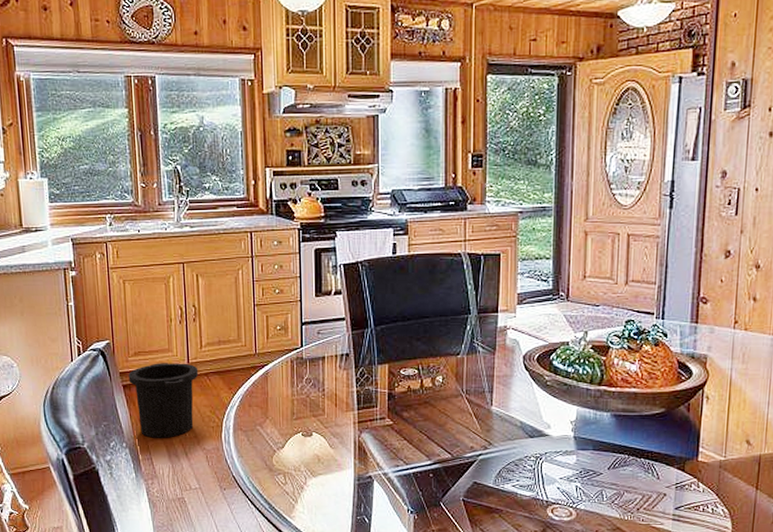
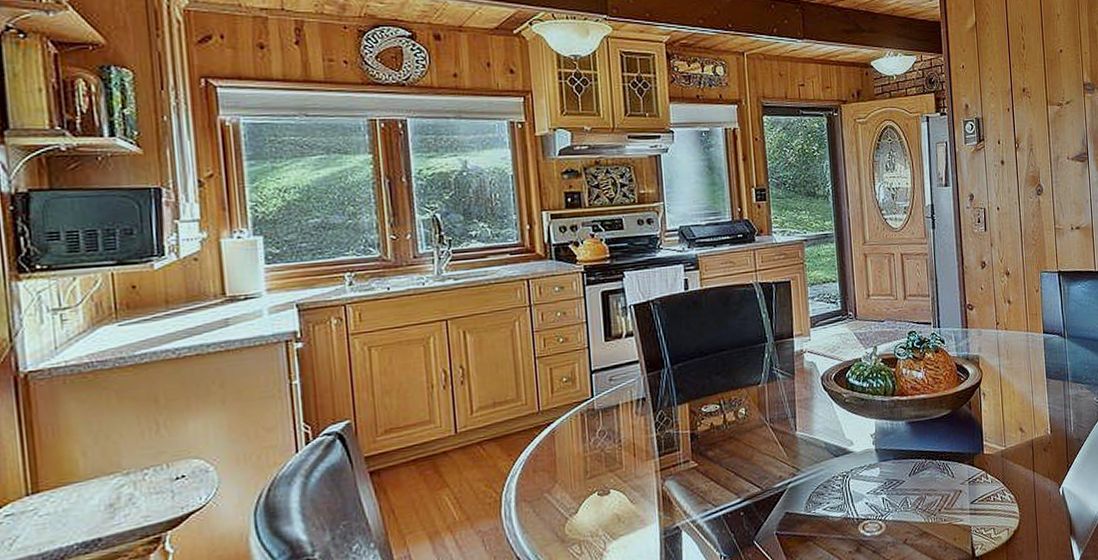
trash can: present [128,363,199,438] -> none [376,434,470,530]

